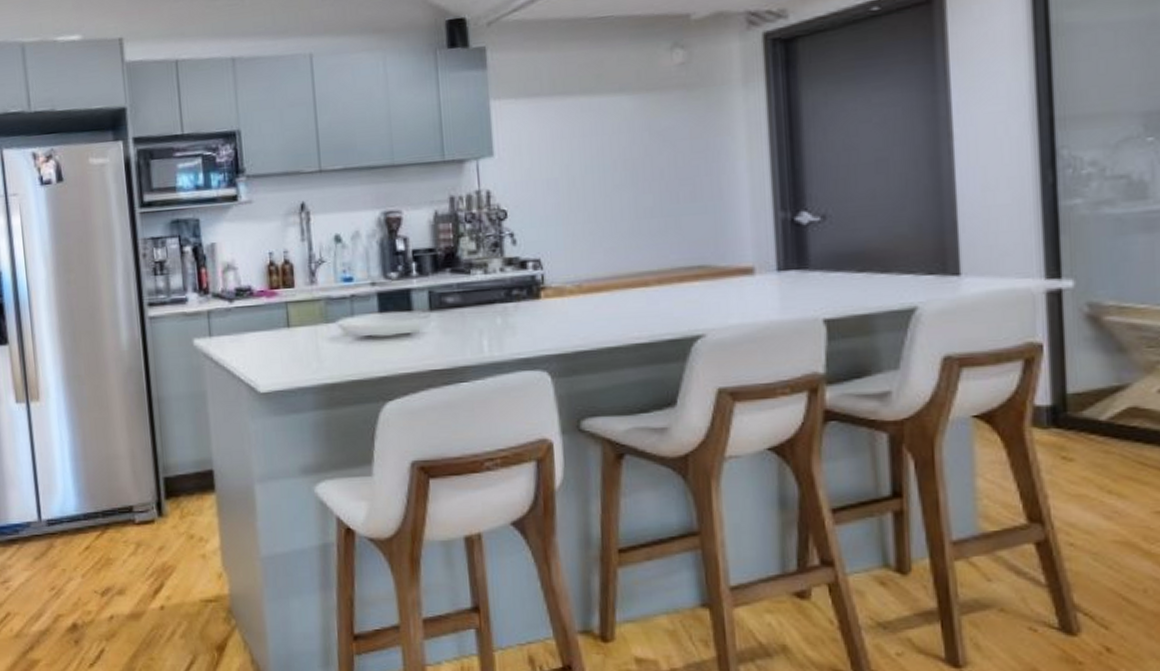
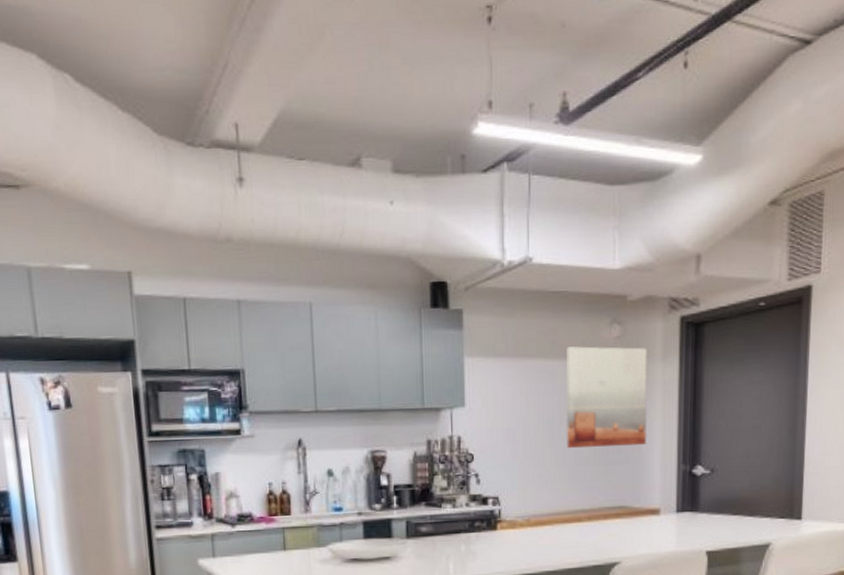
wall art: none [616,73,729,199] -> present [566,346,647,449]

